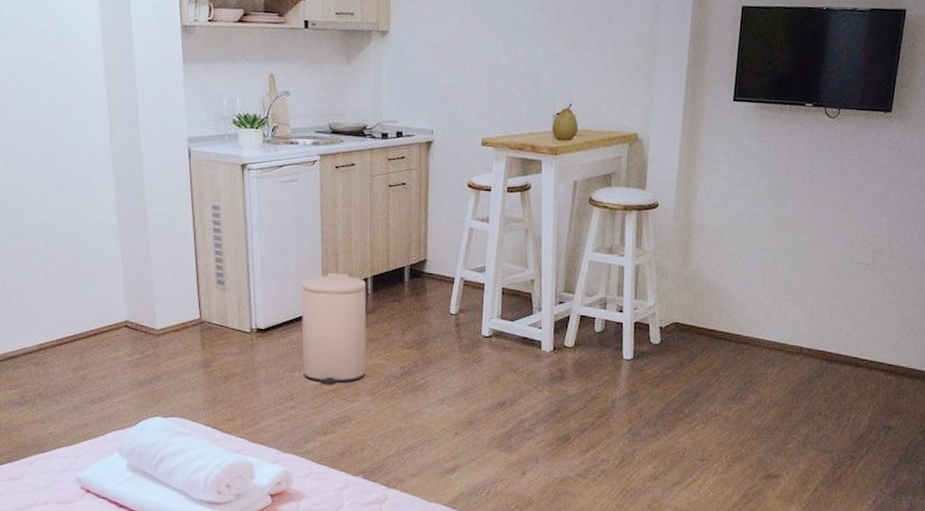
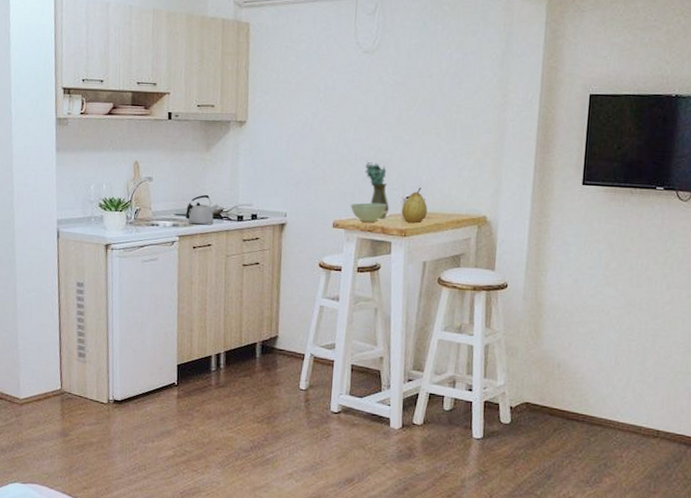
pedal bin: present [301,272,367,385] -> none [156,347,220,457]
kettle: none [327,110,361,144] -> present [186,194,218,226]
bowl: none [499,119,537,142] -> present [350,202,387,224]
vase: none [514,75,539,137] -> present [365,161,389,219]

